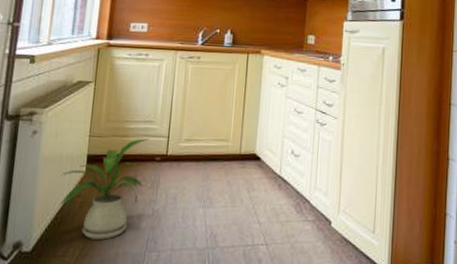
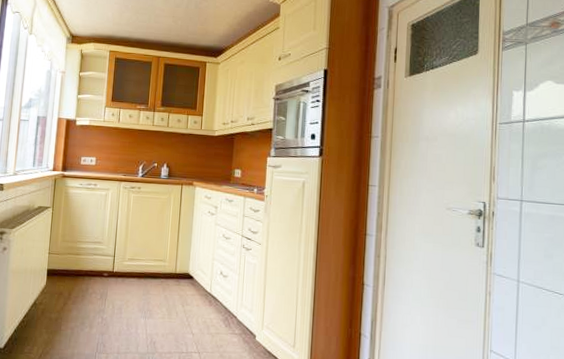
house plant: present [59,138,150,240] -> none [25,256,99,341]

